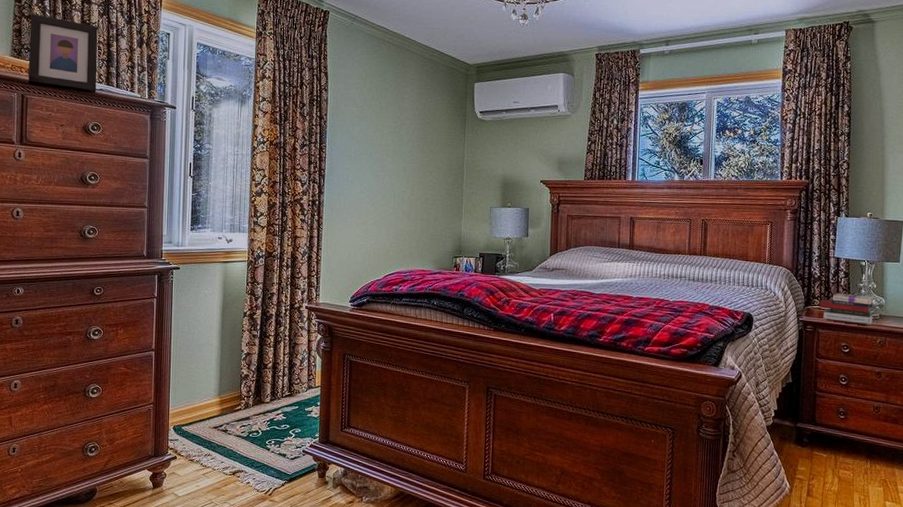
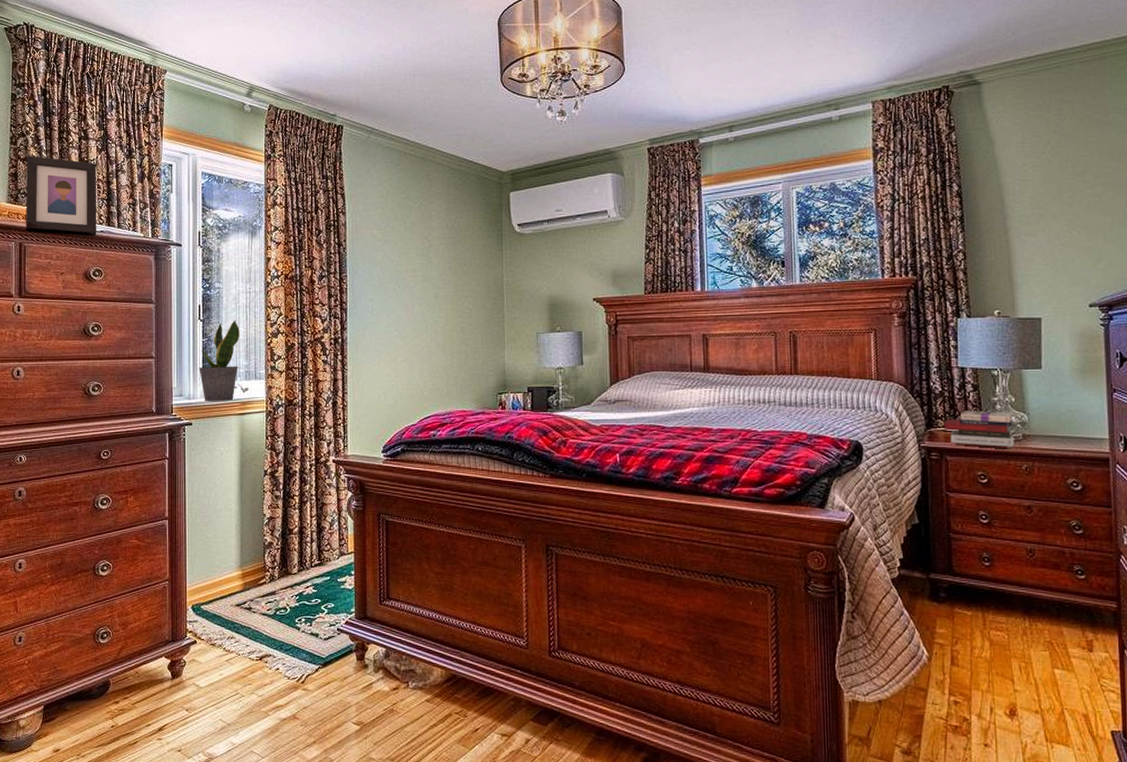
potted plant: none [187,178,227,251] -> present [198,320,240,402]

